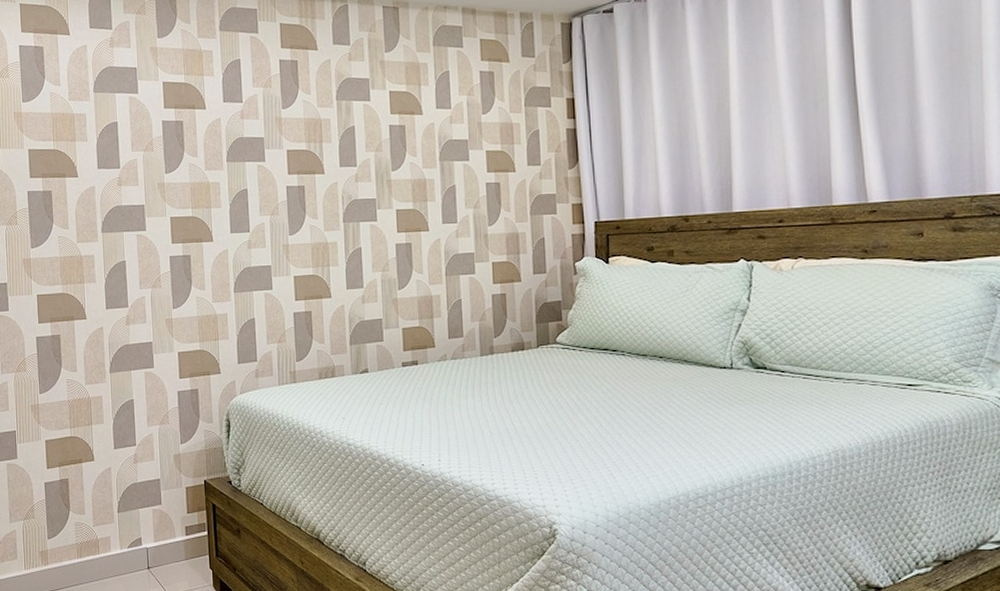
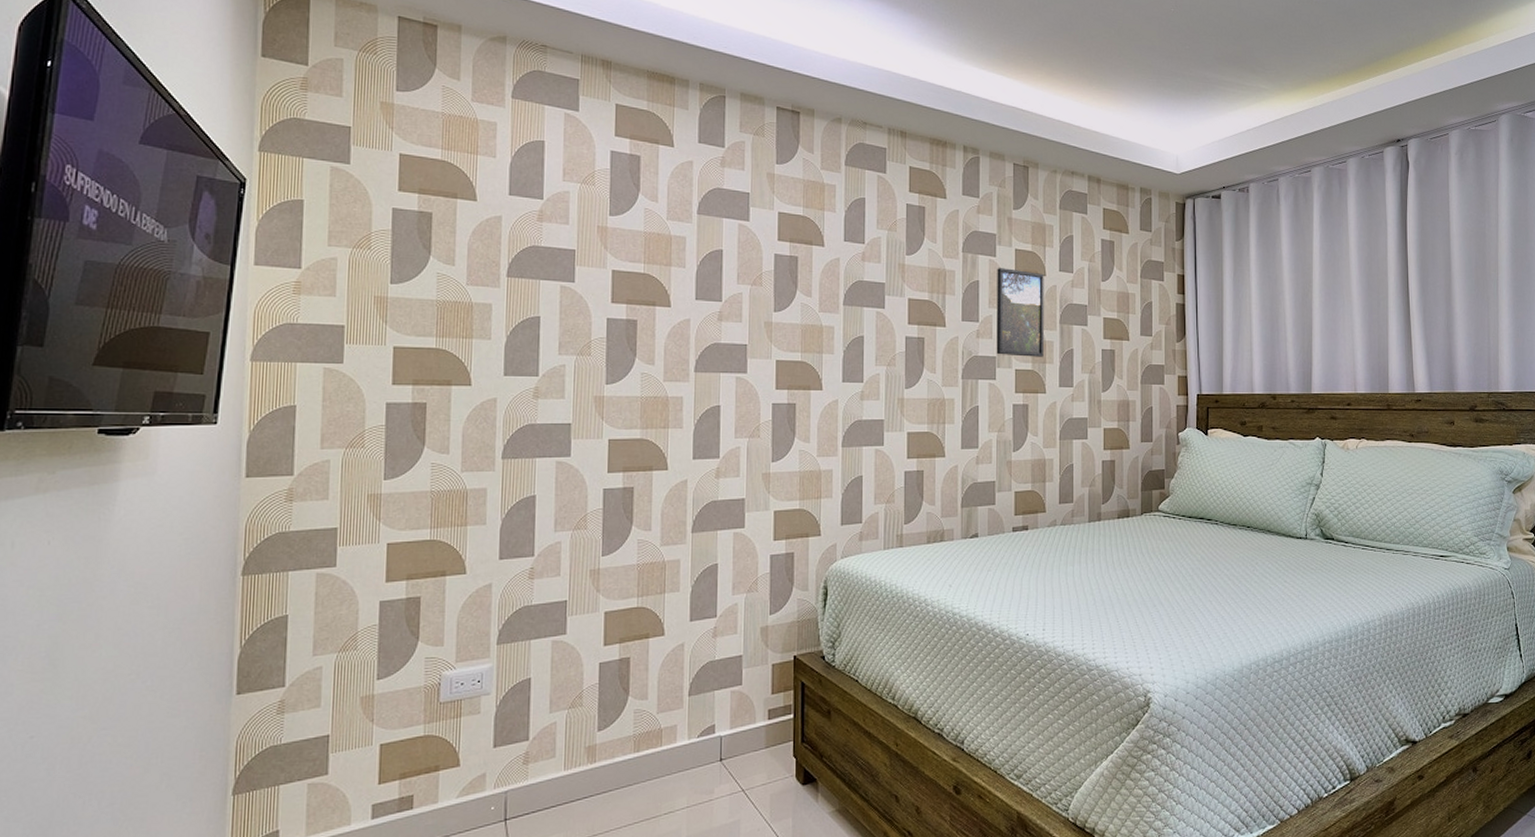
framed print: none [372,111,425,197] -> present [996,268,1044,357]

